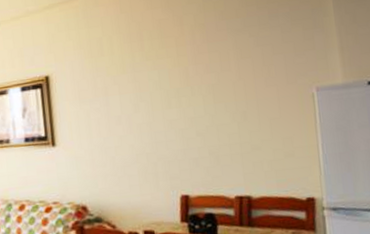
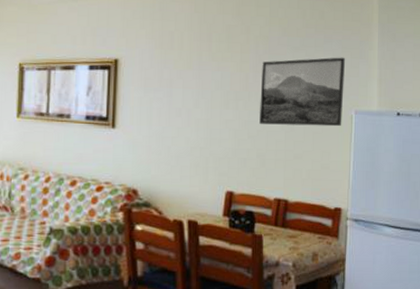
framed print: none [201,30,303,119] -> present [259,57,346,127]

